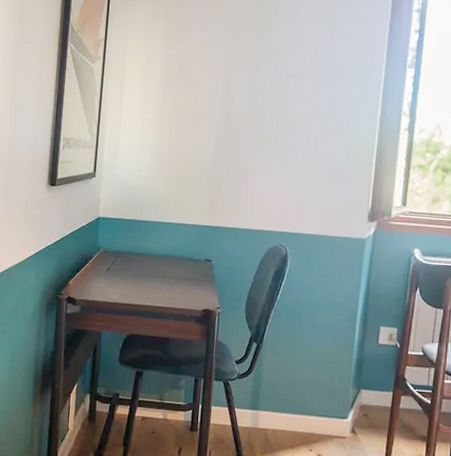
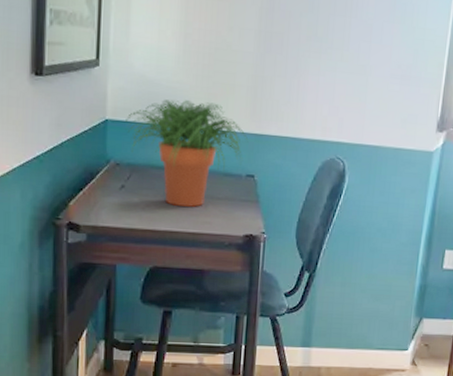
potted plant: none [113,201,206,286] -> present [126,99,248,207]

